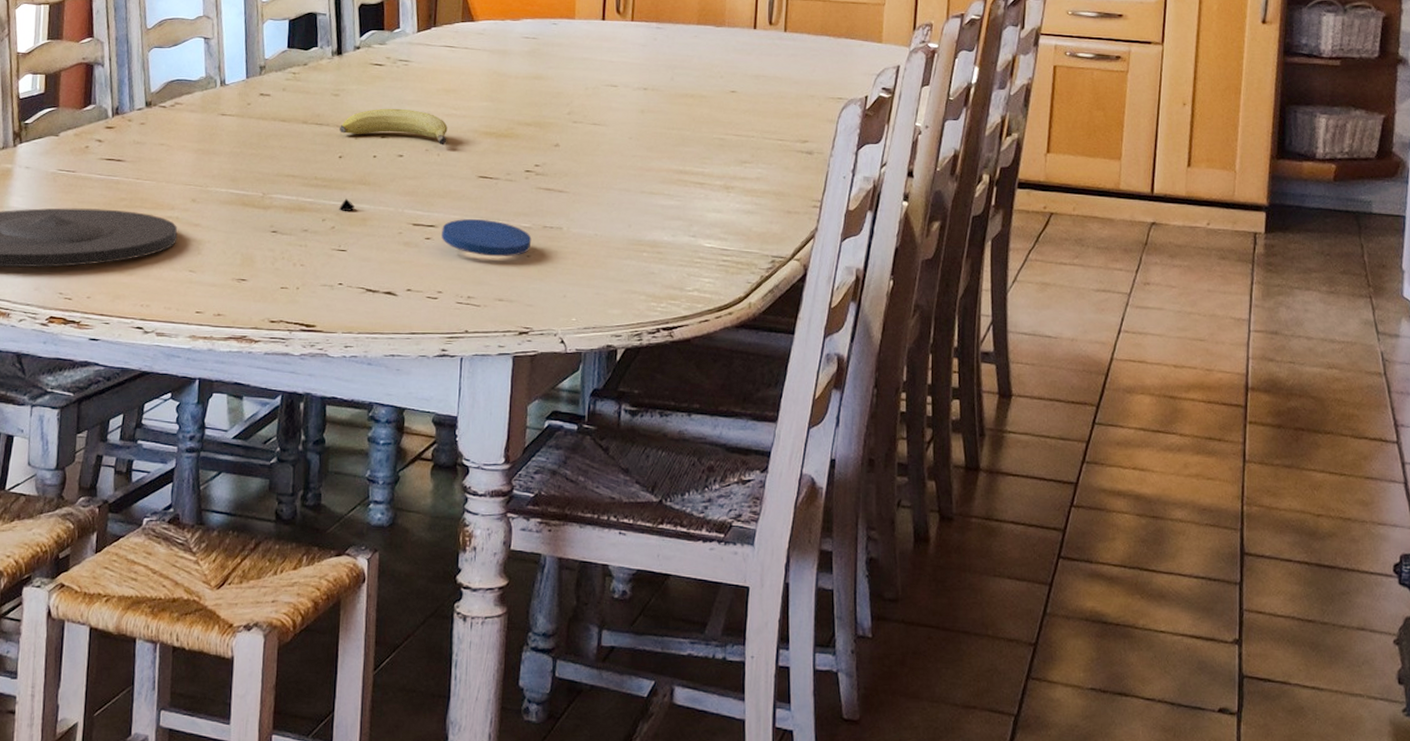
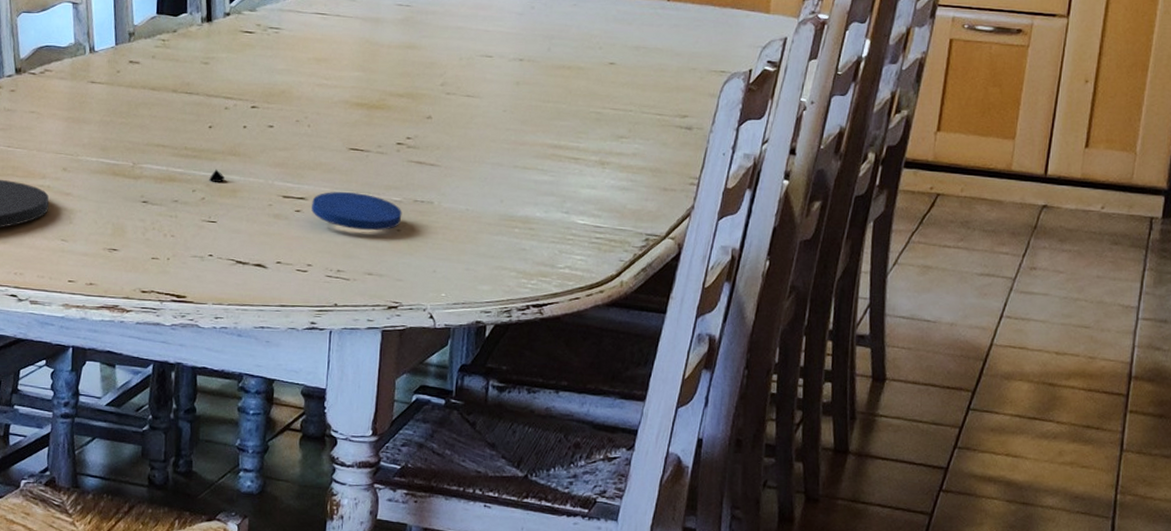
fruit: present [339,108,448,146] -> none [208,77,319,117]

